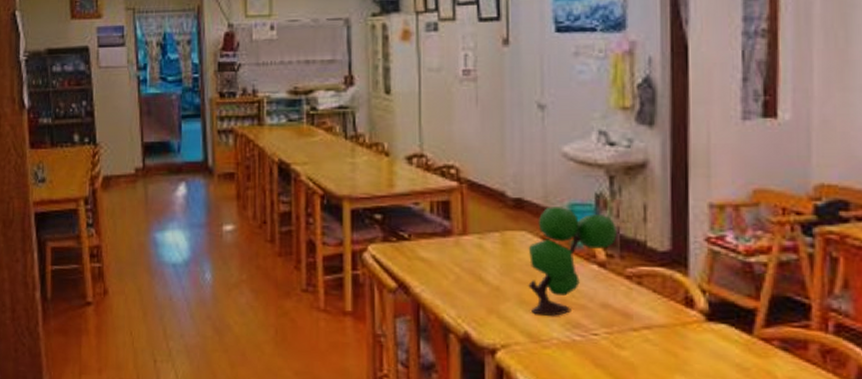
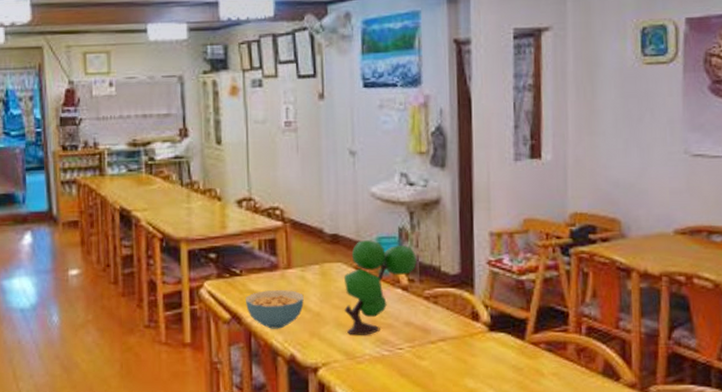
cereal bowl: none [414,258,481,303] -> present [246,290,304,329]

